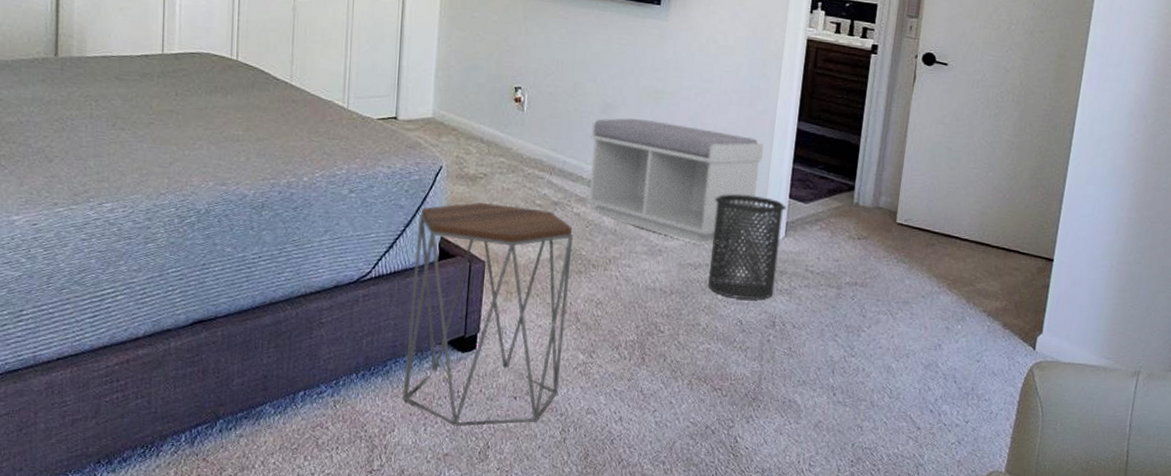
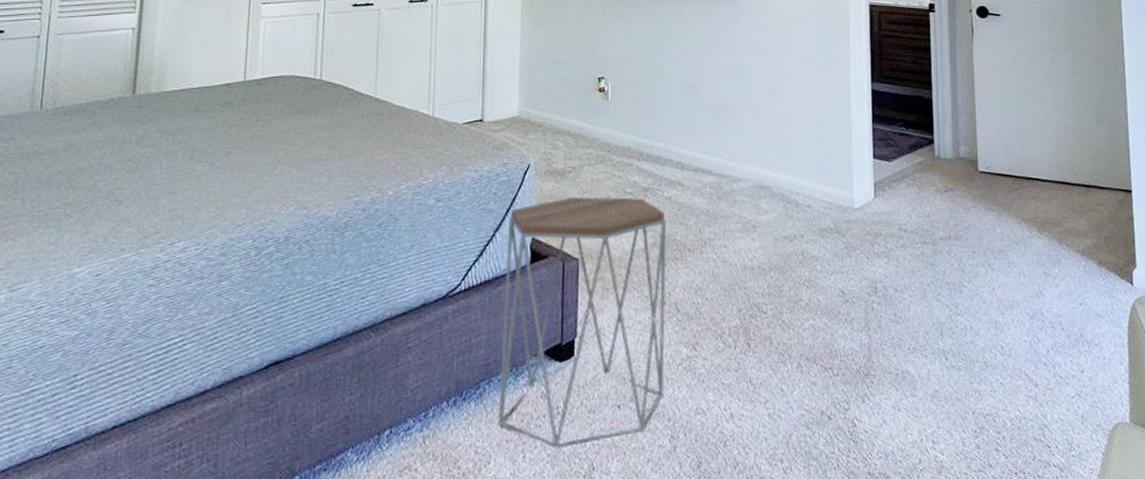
bench: present [585,117,764,244] -> none [675,95,843,215]
trash can: present [708,194,787,300] -> none [802,160,873,267]

